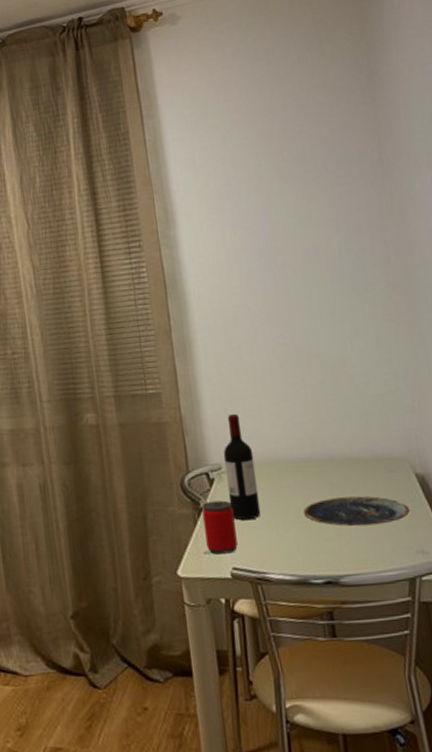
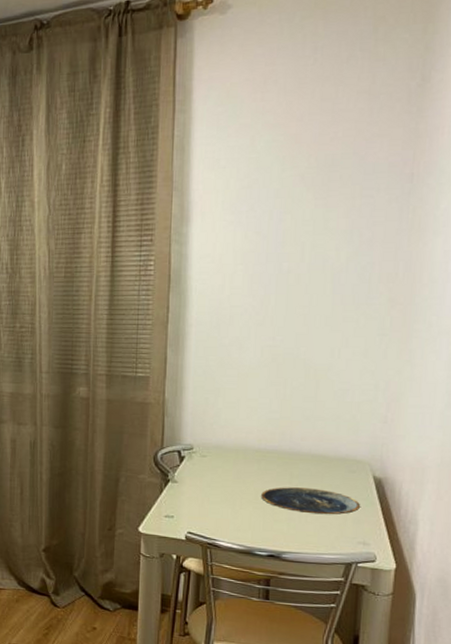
beverage can: present [202,500,238,555] -> none [168,475,197,520]
wine bottle: present [223,414,261,521] -> none [194,404,225,495]

